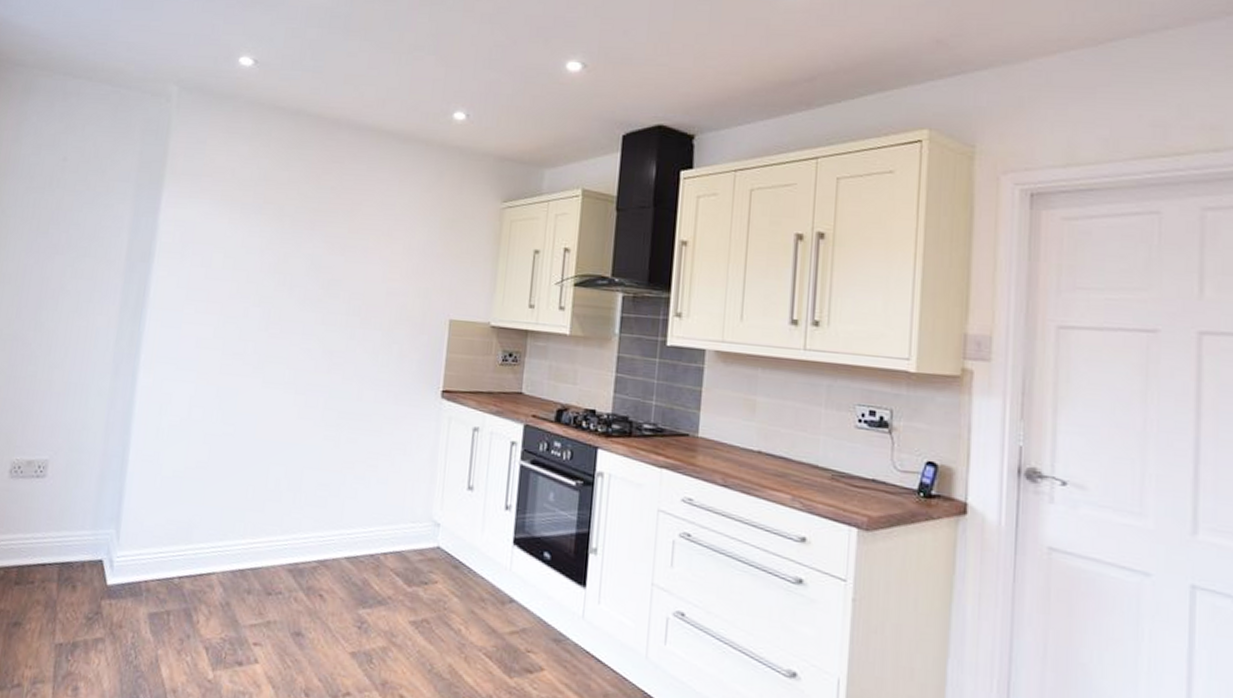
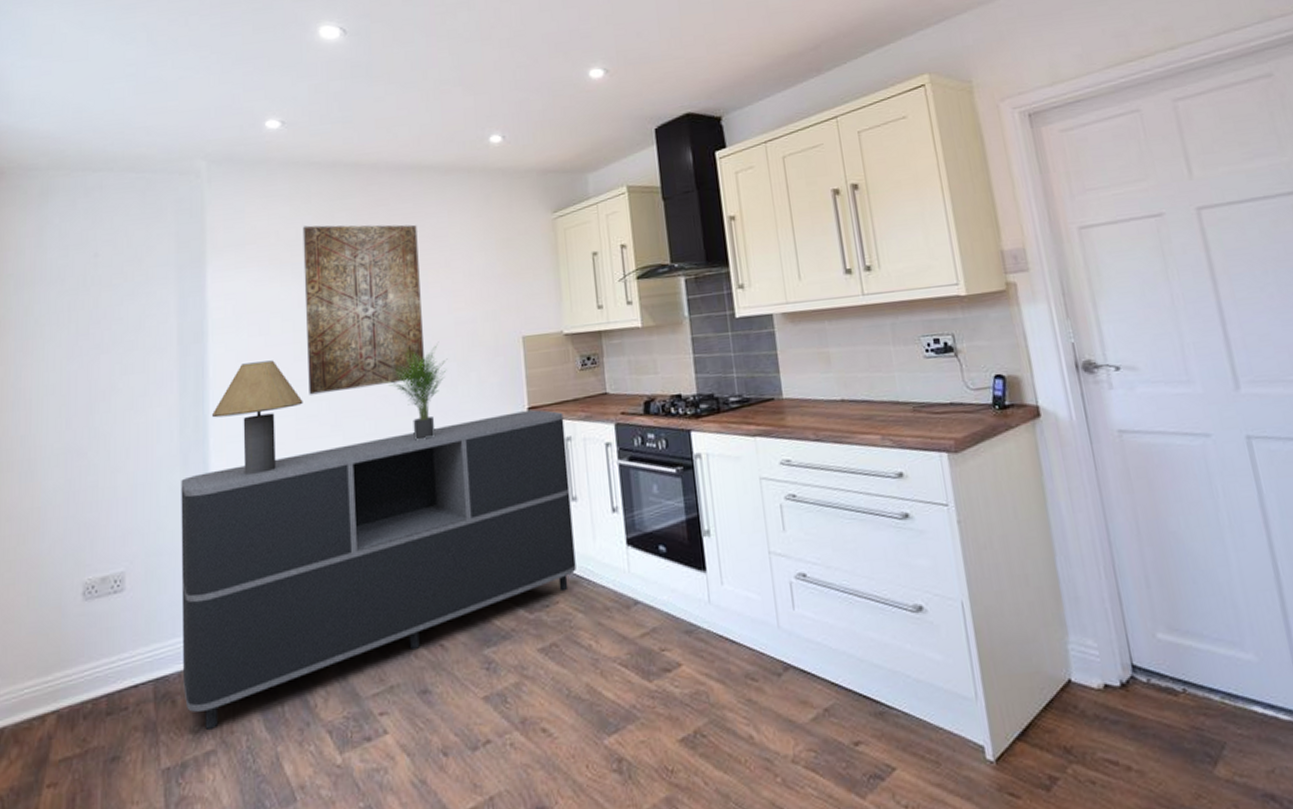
sideboard: none [84,385,476,620] -> present [181,410,576,730]
table lamp: none [146,290,232,398] -> present [211,360,303,475]
wall art: none [238,168,367,340] -> present [302,224,425,395]
potted plant: none [312,307,374,400] -> present [387,341,448,440]

